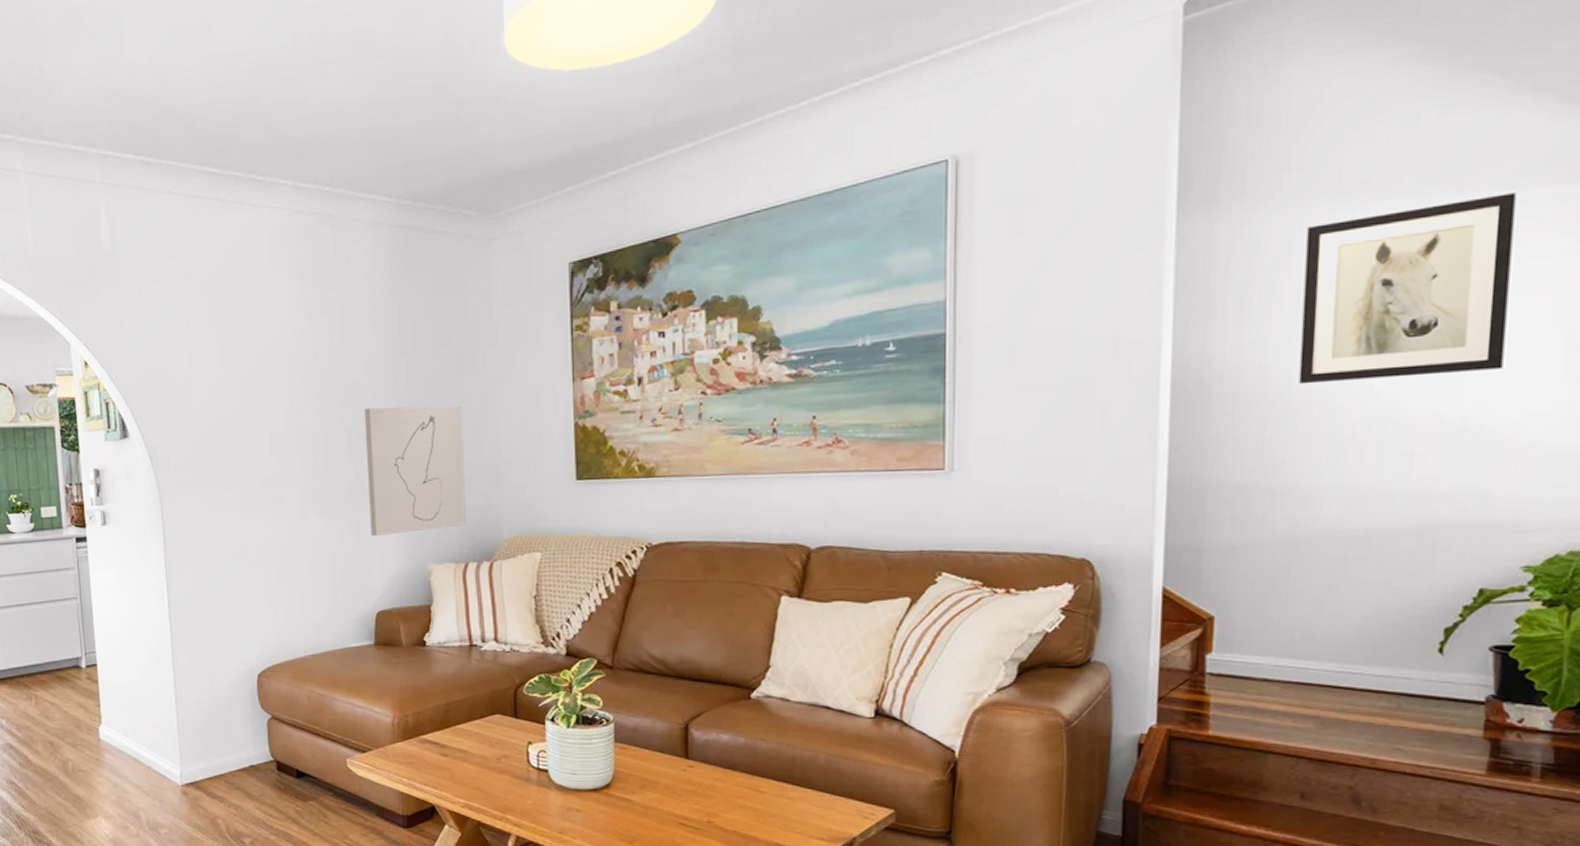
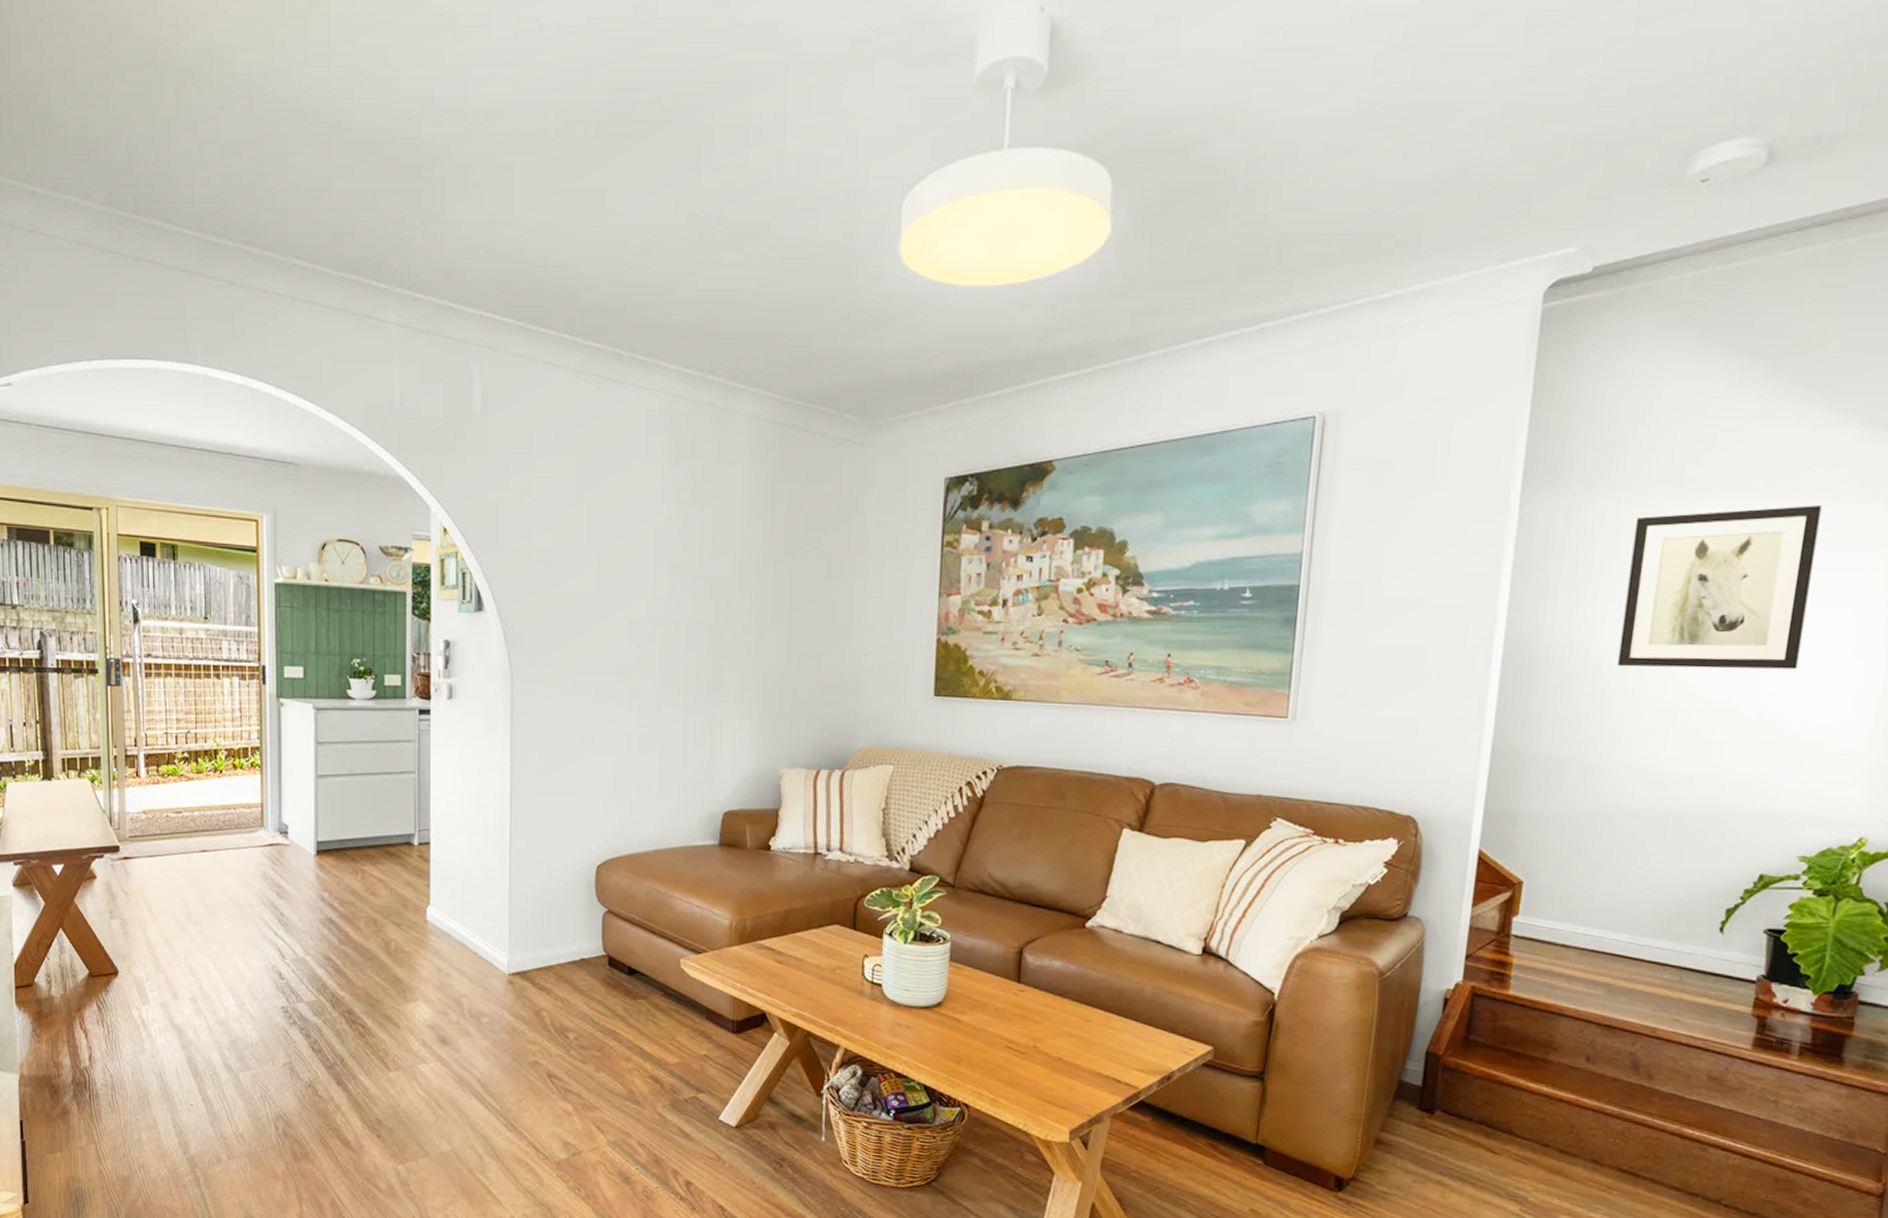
wall art: present [364,405,466,537] -> none [725,604,827,736]

